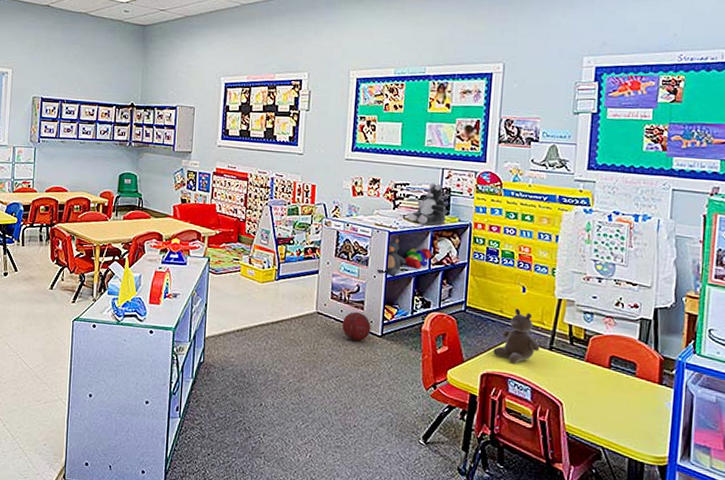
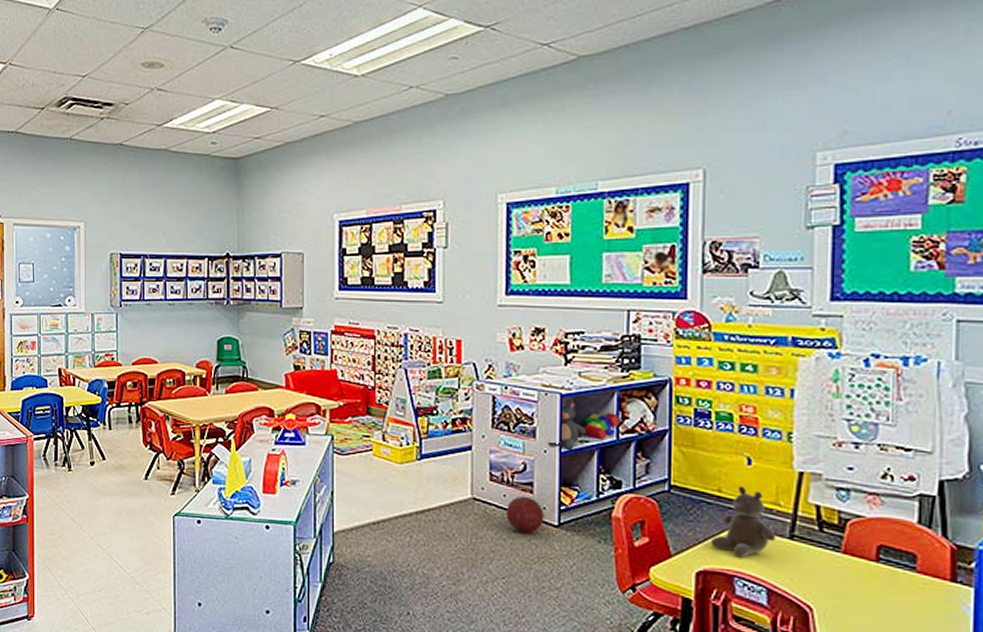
plush toy: present [406,182,446,226] -> none [583,329,636,384]

